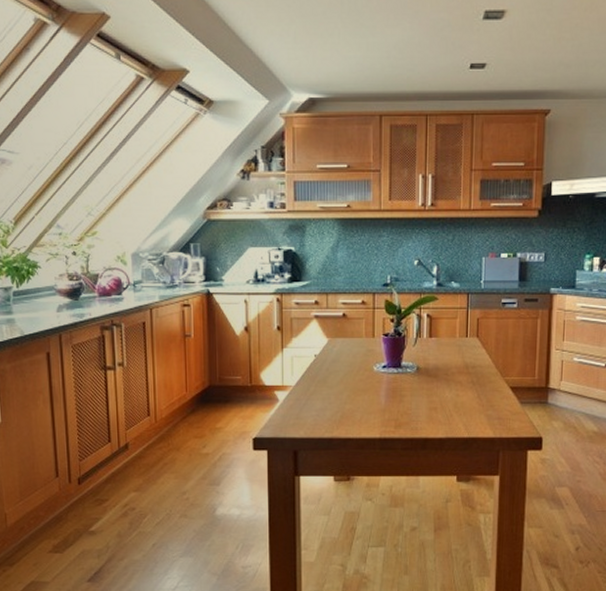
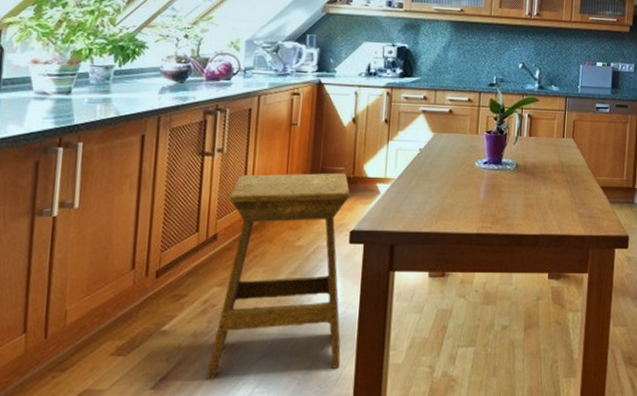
stool: none [134,382,255,576] -> present [206,173,351,381]

